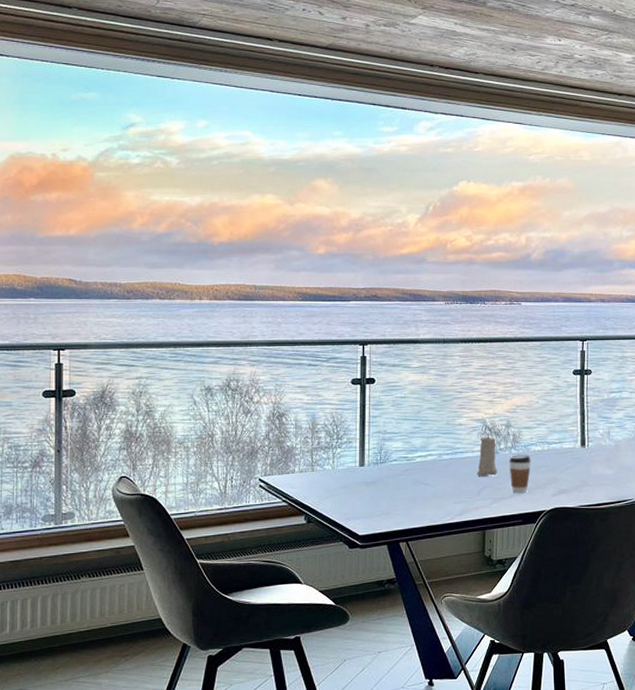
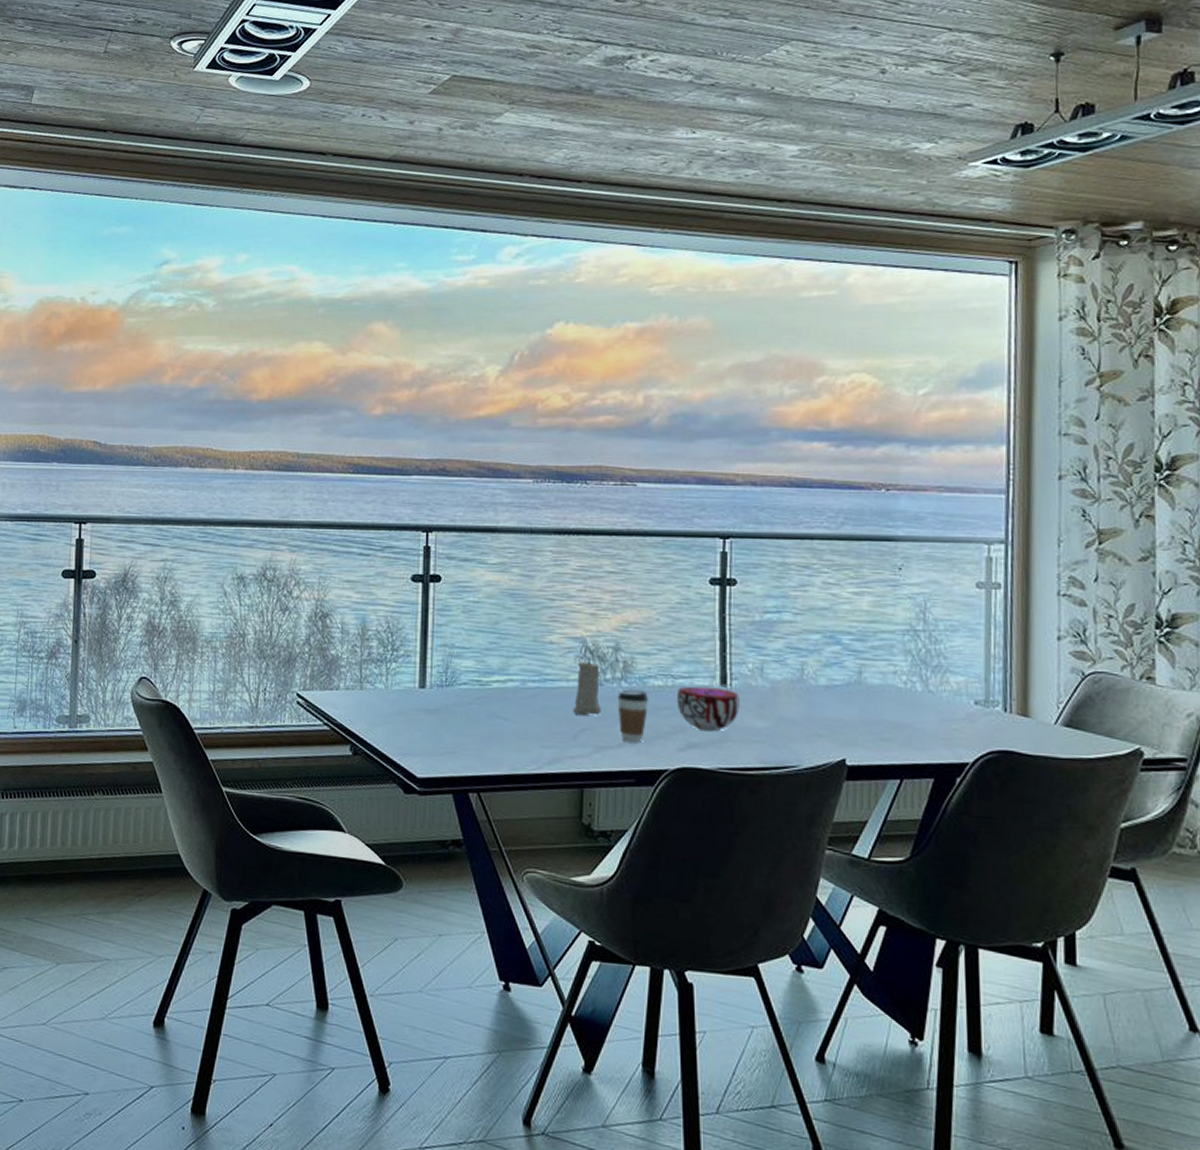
decorative bowl: none [550,448,594,481] -> present [676,686,740,732]

